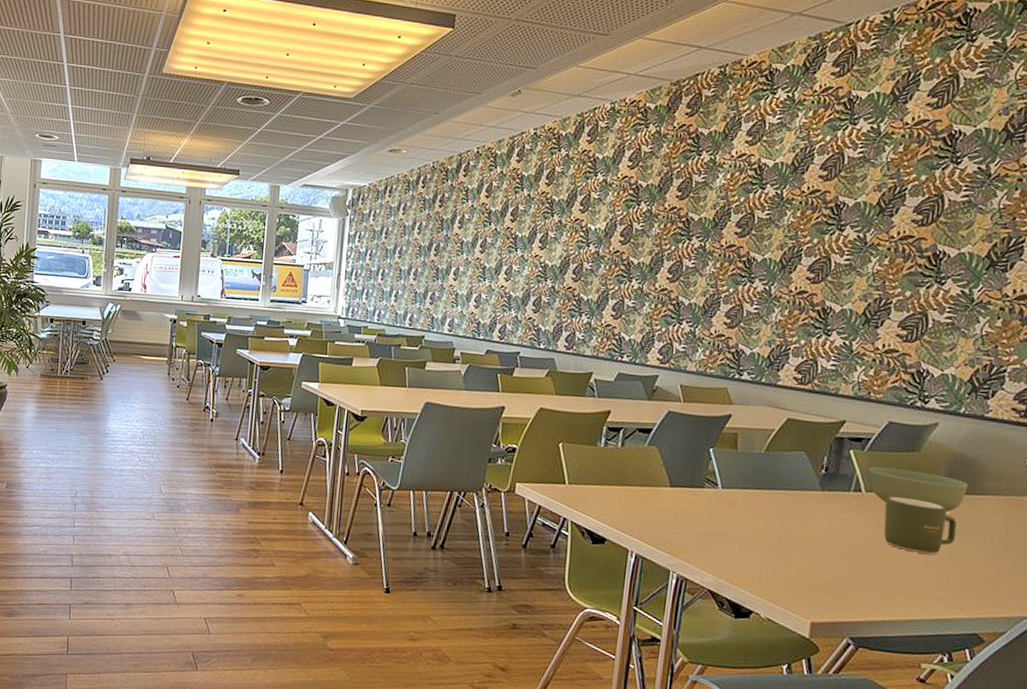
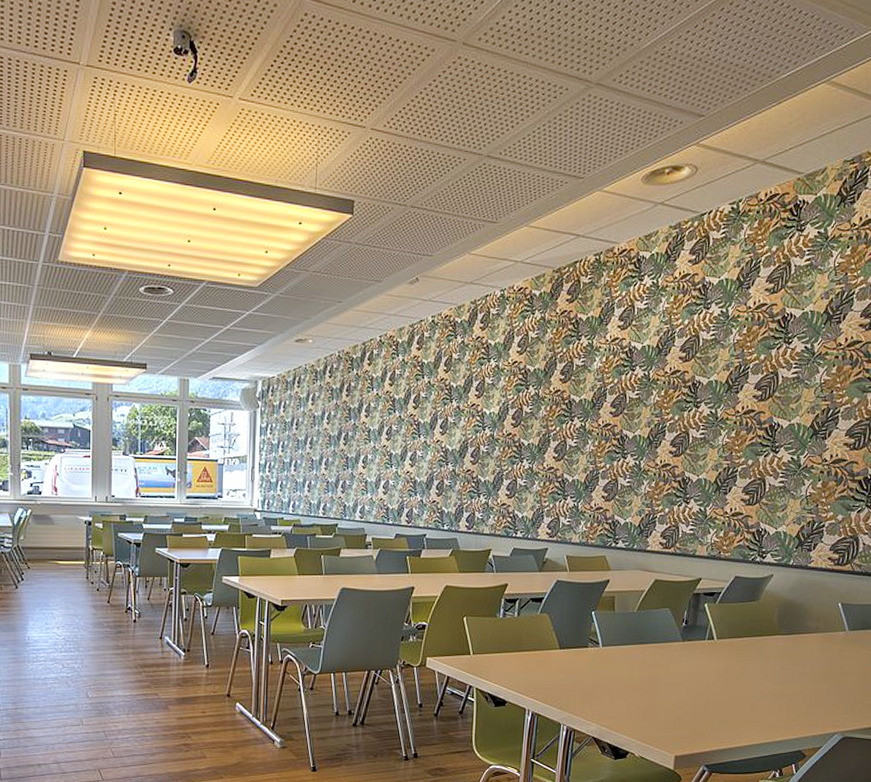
bowl: present [868,466,969,512] -> none [719,616,795,651]
mug: present [883,496,957,555] -> none [731,641,787,688]

